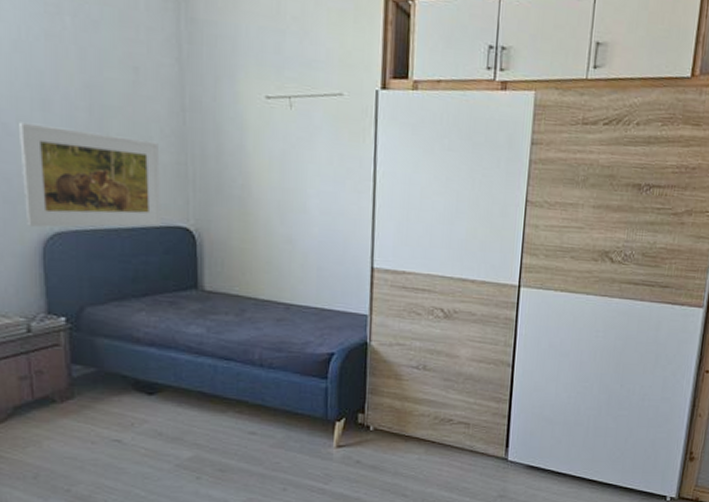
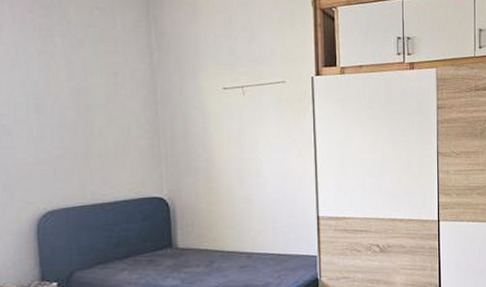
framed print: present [19,122,161,228] -> none [17,123,139,208]

